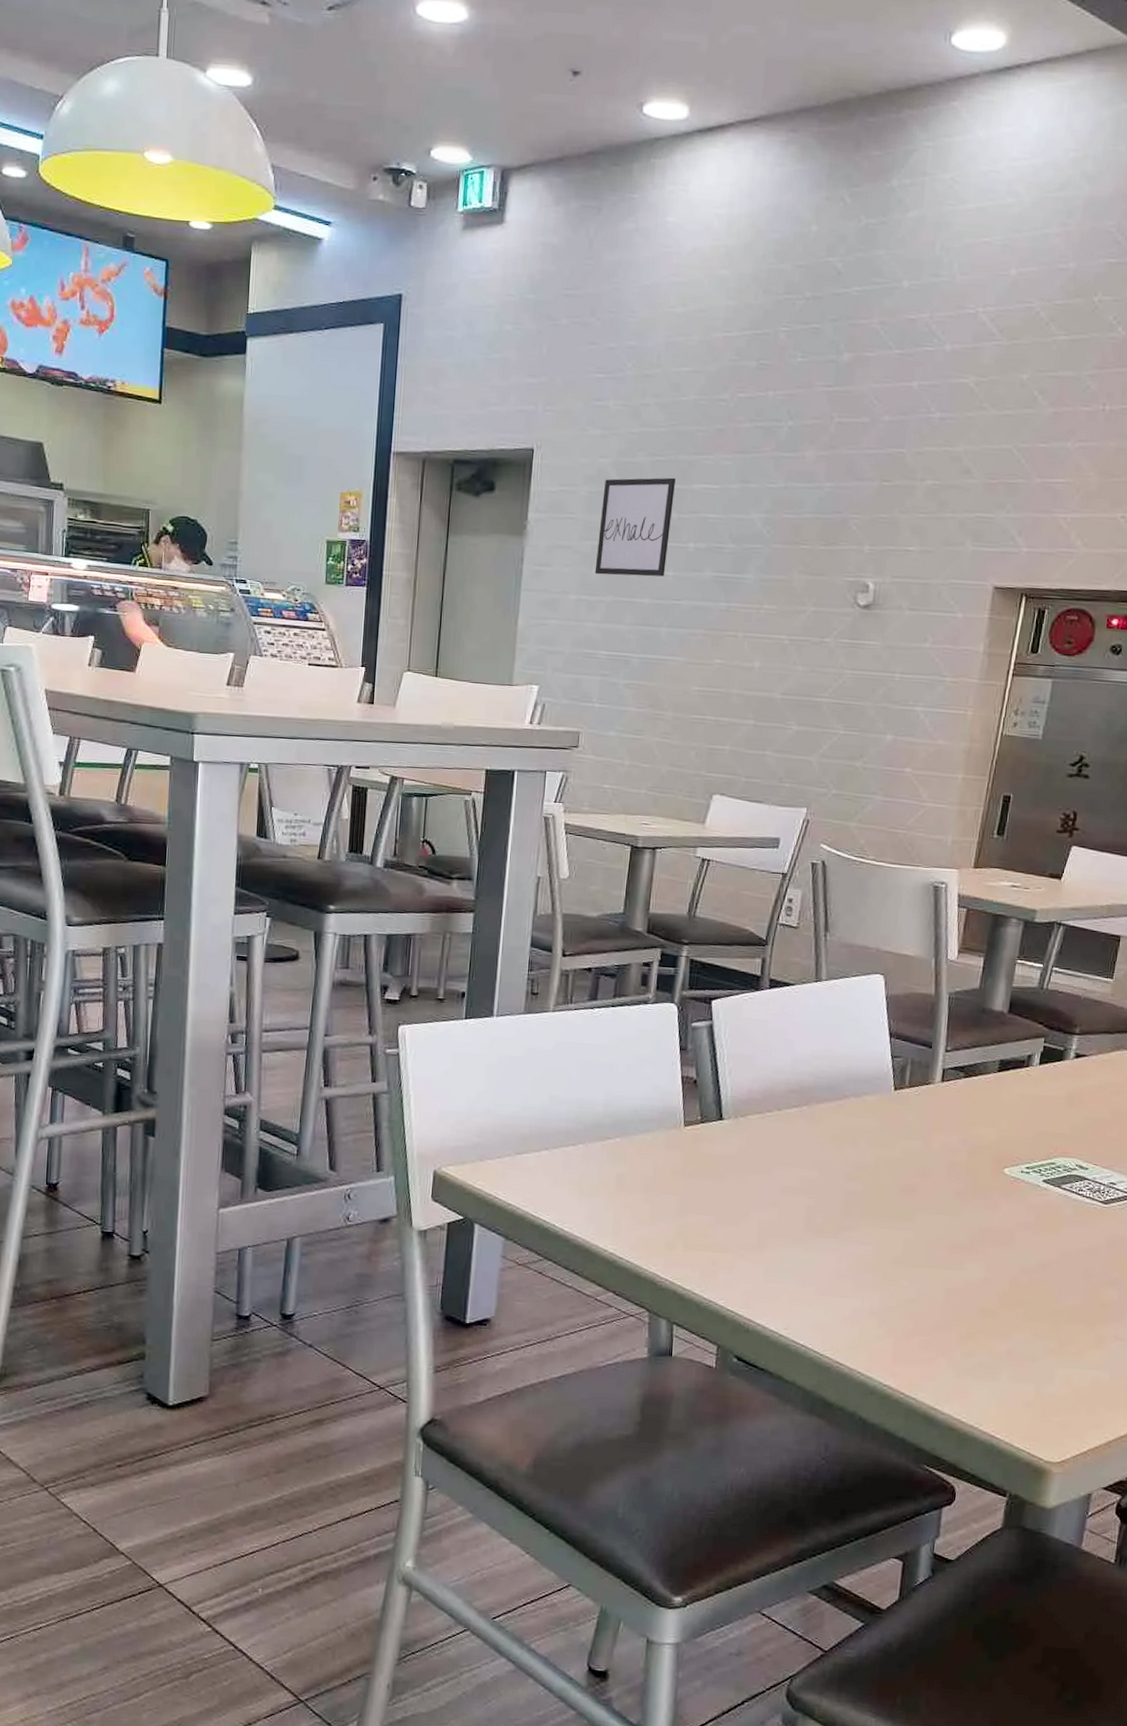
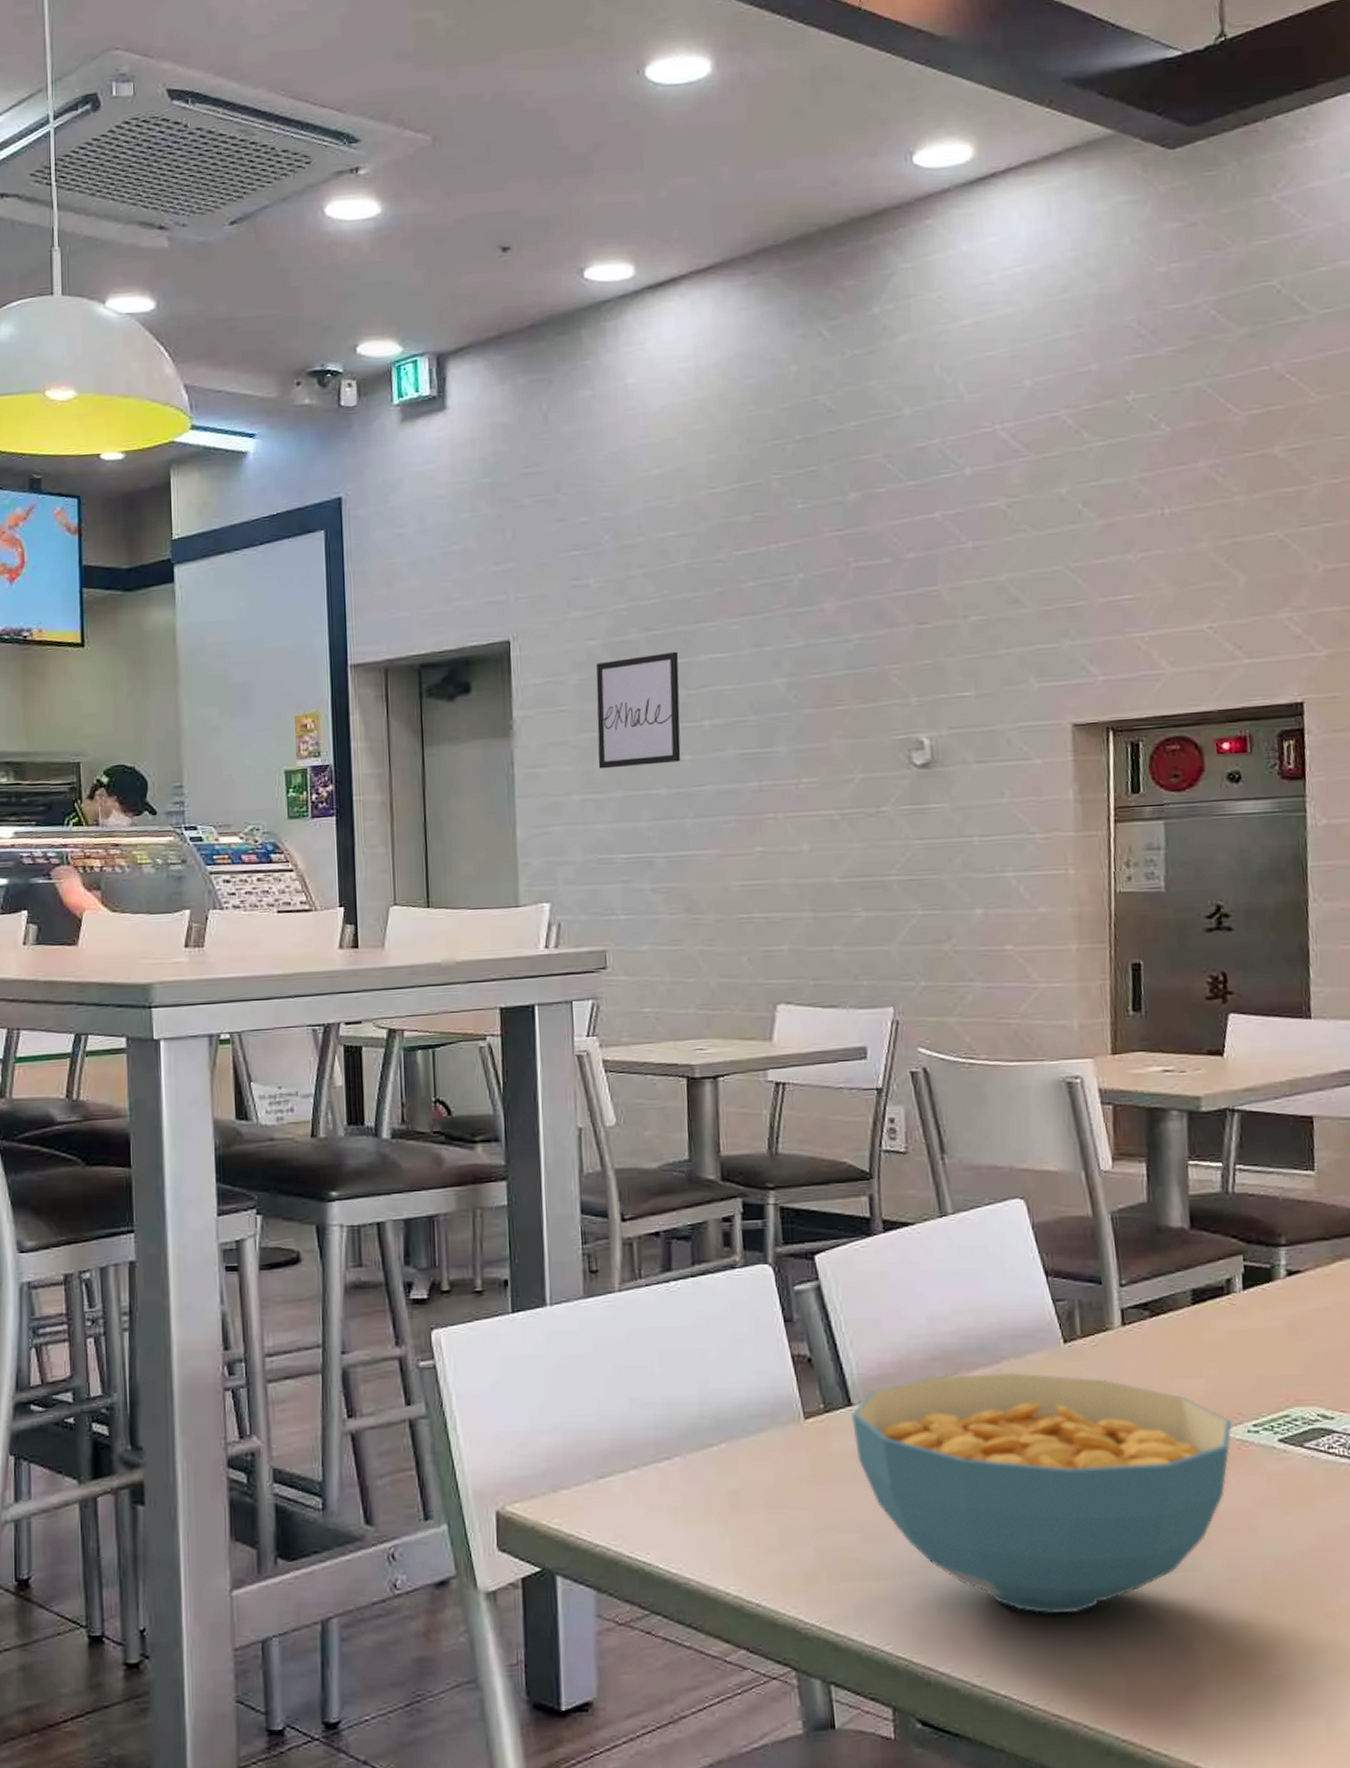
cereal bowl: none [720,1104,1011,1291] -> present [852,1373,1232,1614]

